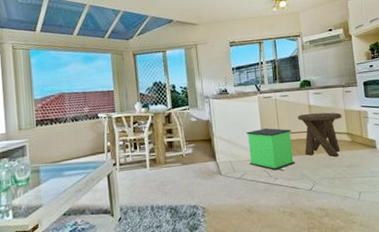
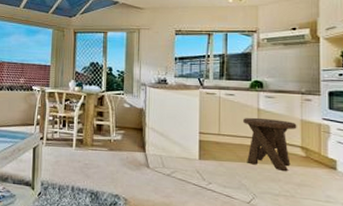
stool: present [245,128,295,171] -> none [181,126,234,176]

